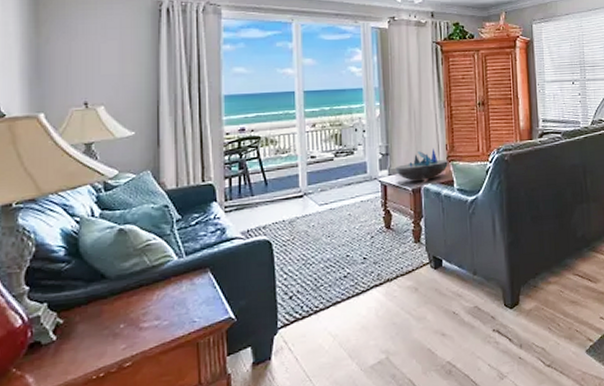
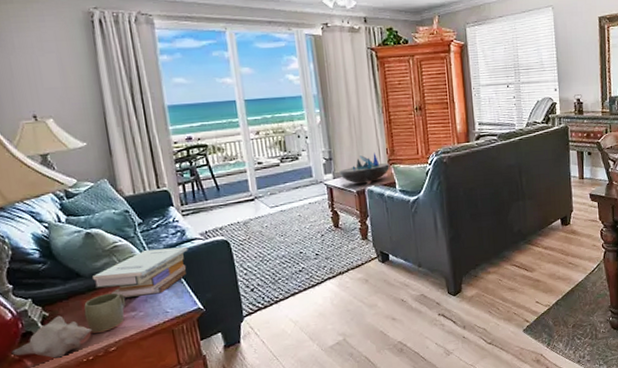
seashell: none [12,323,109,375] -> present [10,315,93,358]
mug: none [102,297,151,345] -> present [83,292,126,334]
books: none [119,246,226,305] -> present [93,246,188,299]

